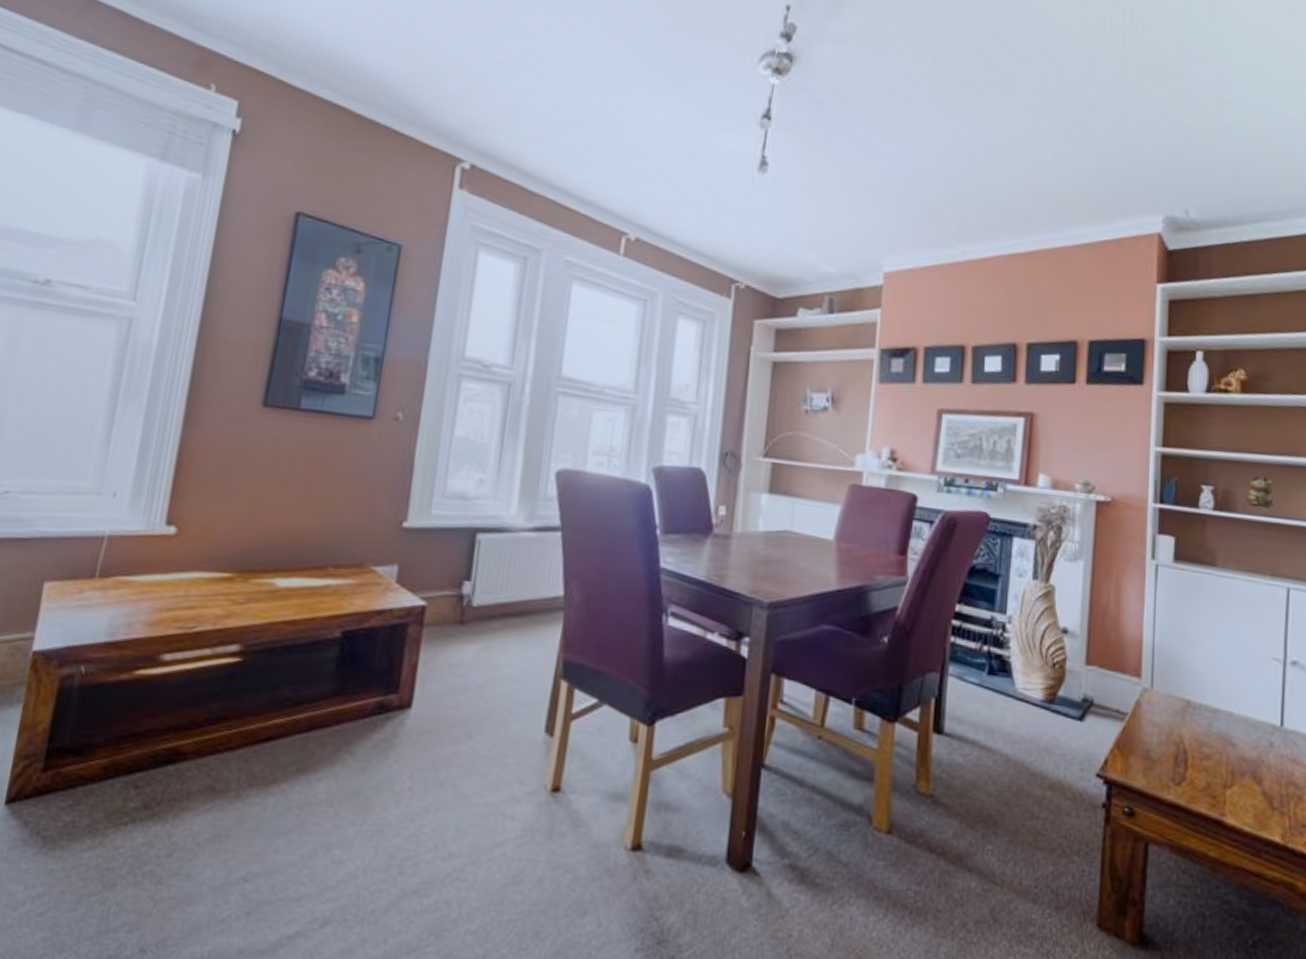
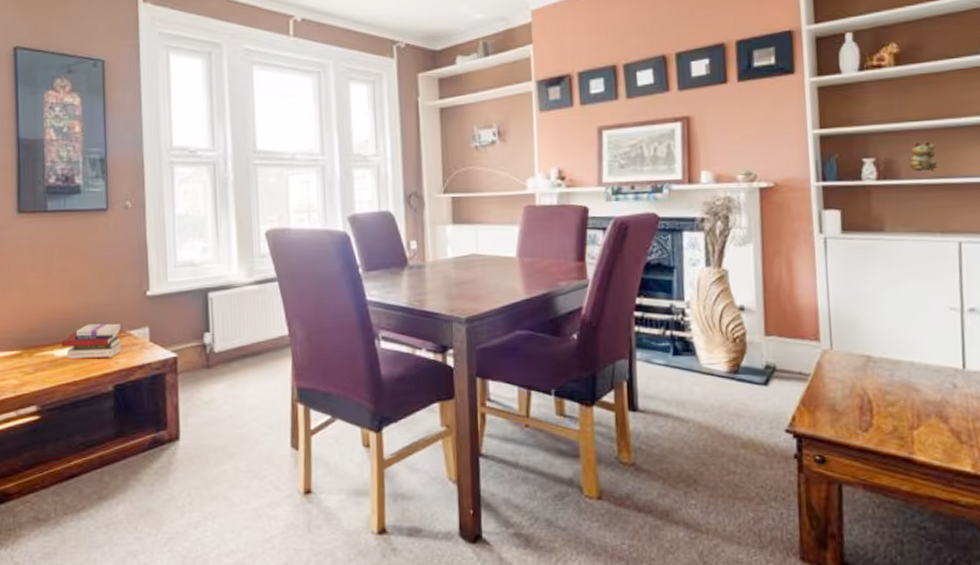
books: none [286,552,364,598] -> present [61,323,123,359]

